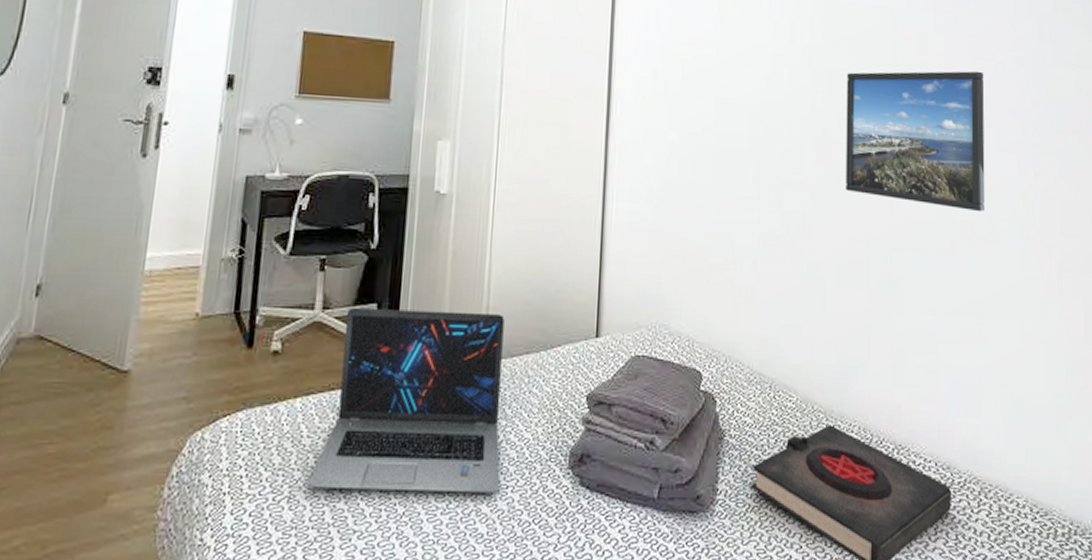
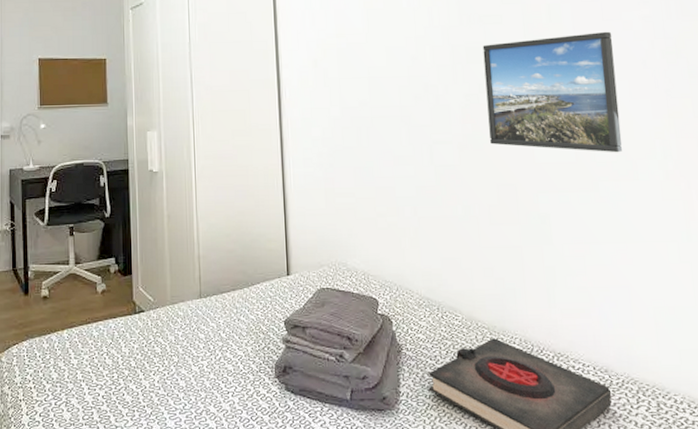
laptop: present [308,307,505,493] -> none [79,260,223,398]

